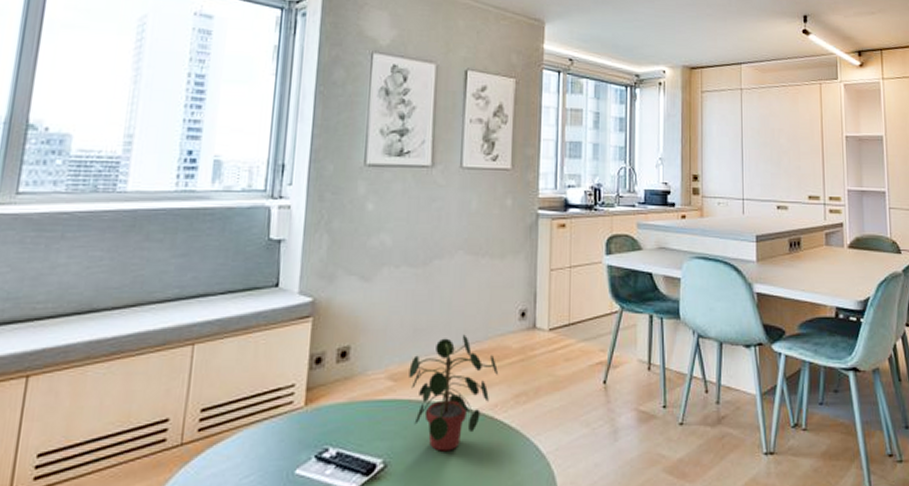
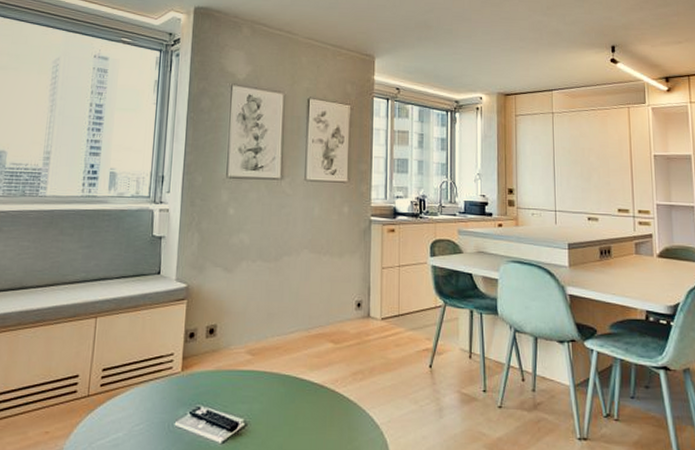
potted plant: present [409,334,499,452] -> none [264,320,339,416]

